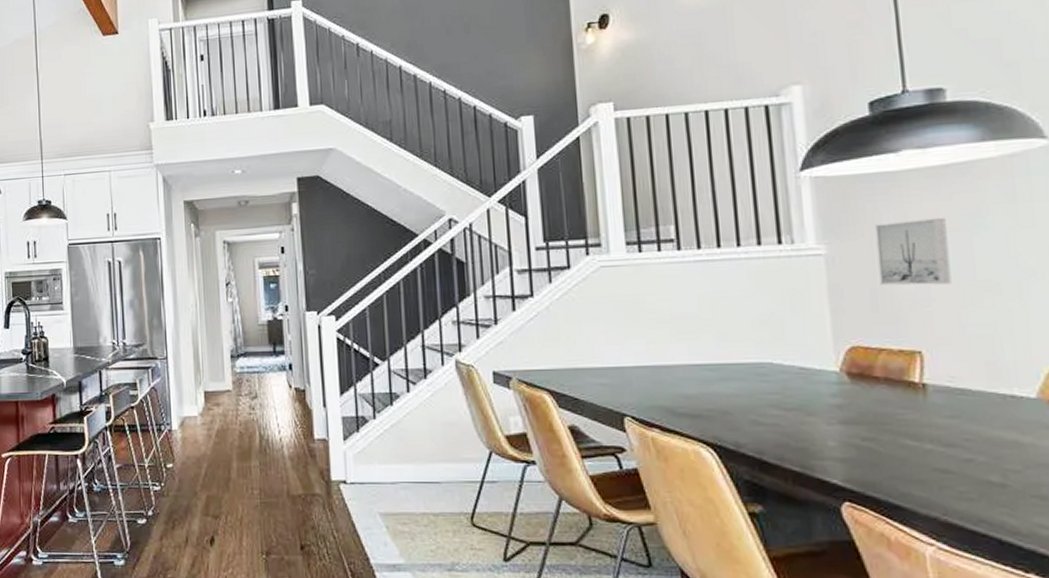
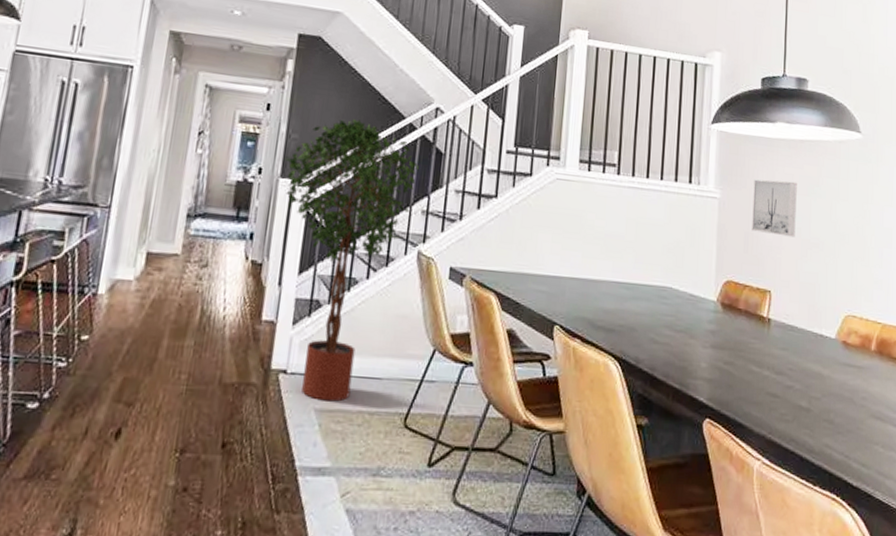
potted tree: none [307,246,441,506] -> present [284,119,419,402]

